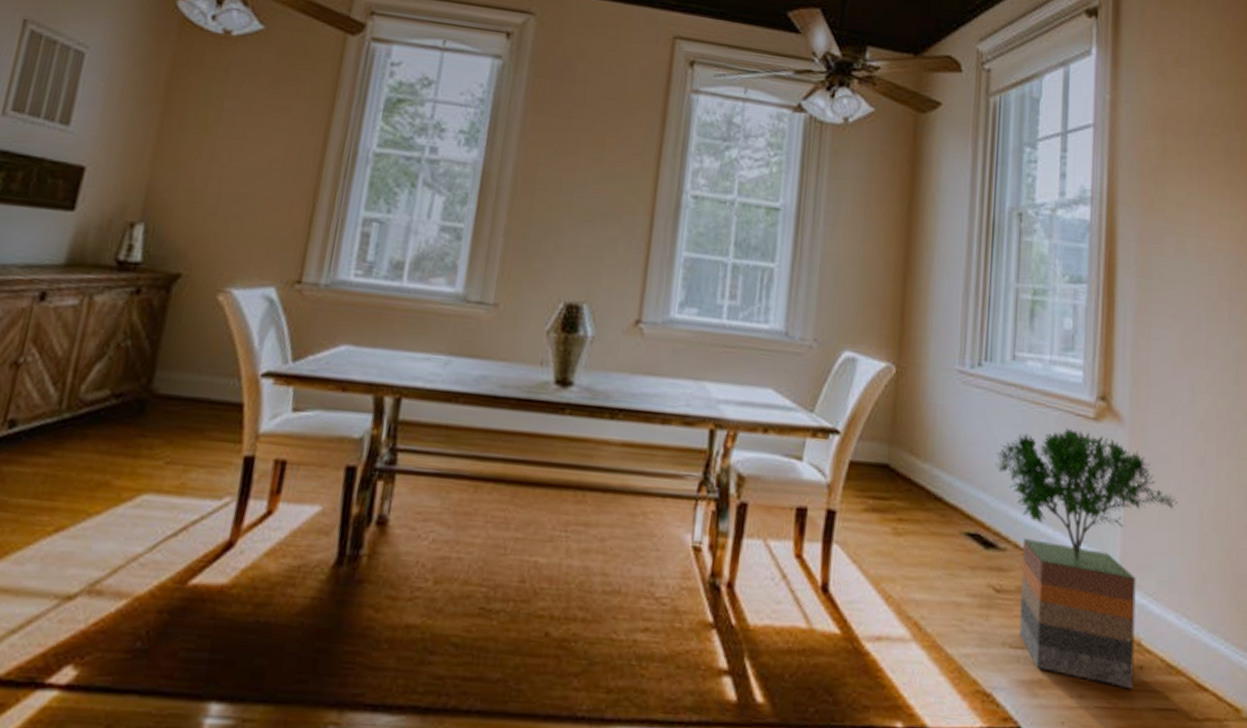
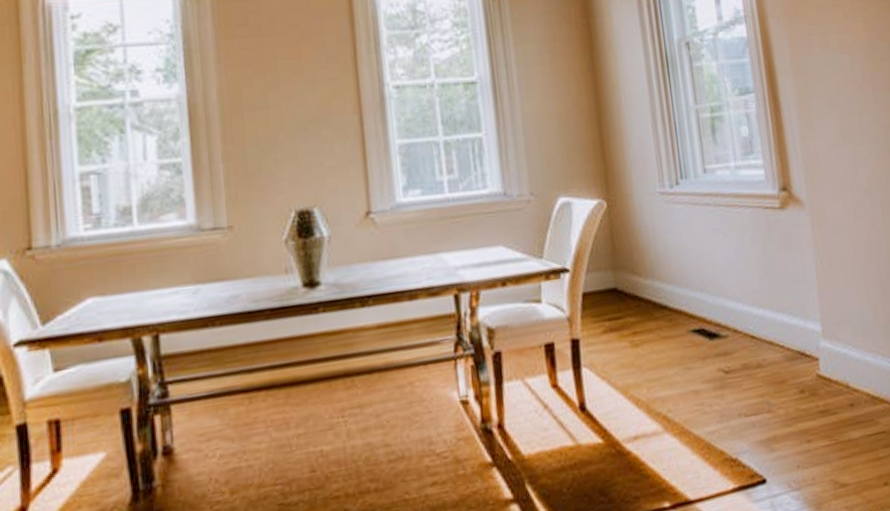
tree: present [995,428,1178,690] -> none [705,221,859,428]

